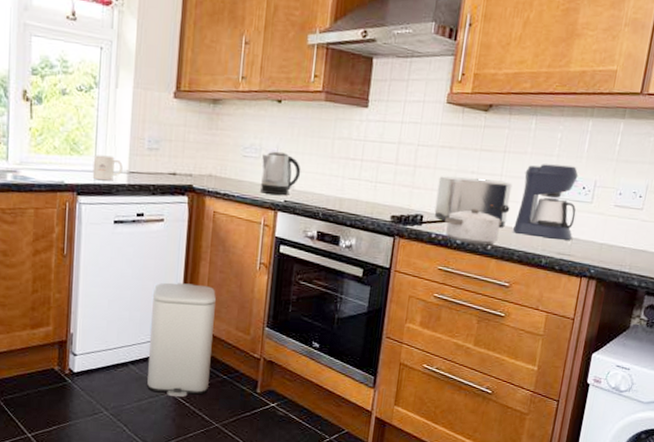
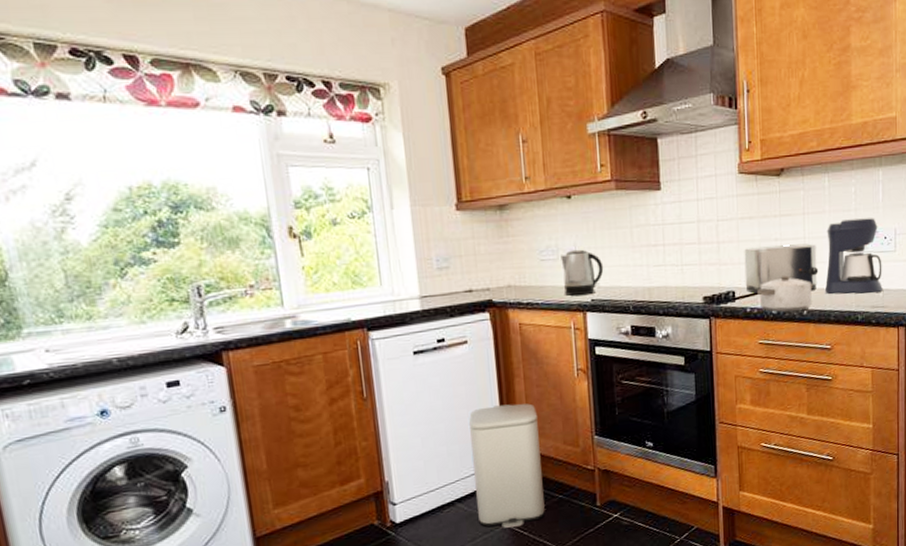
mug: present [92,155,123,181] -> none [379,283,414,311]

